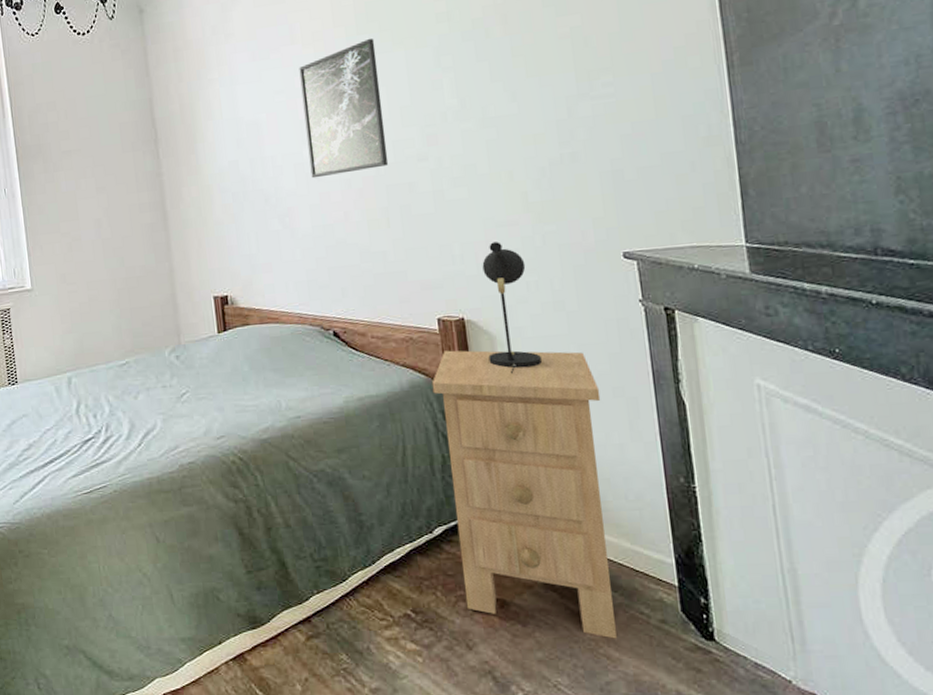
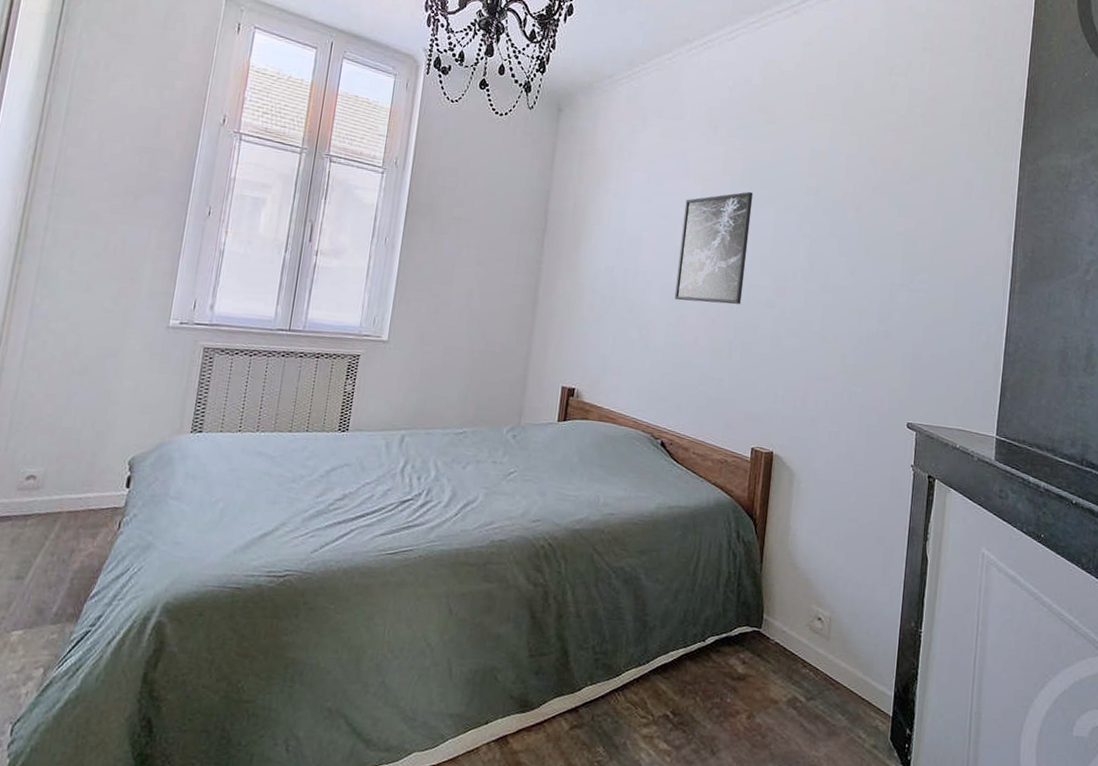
nightstand: present [431,350,617,639] -> none [719,477,867,758]
table lamp: present [482,242,542,374] -> none [785,391,832,509]

